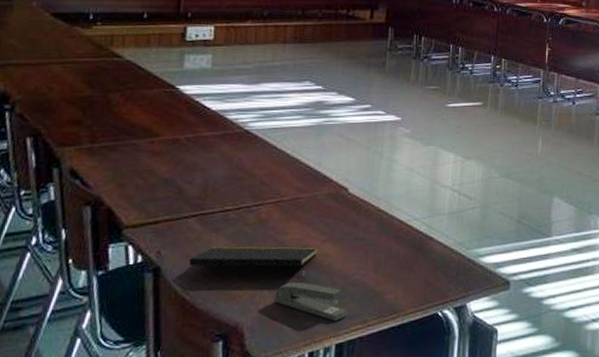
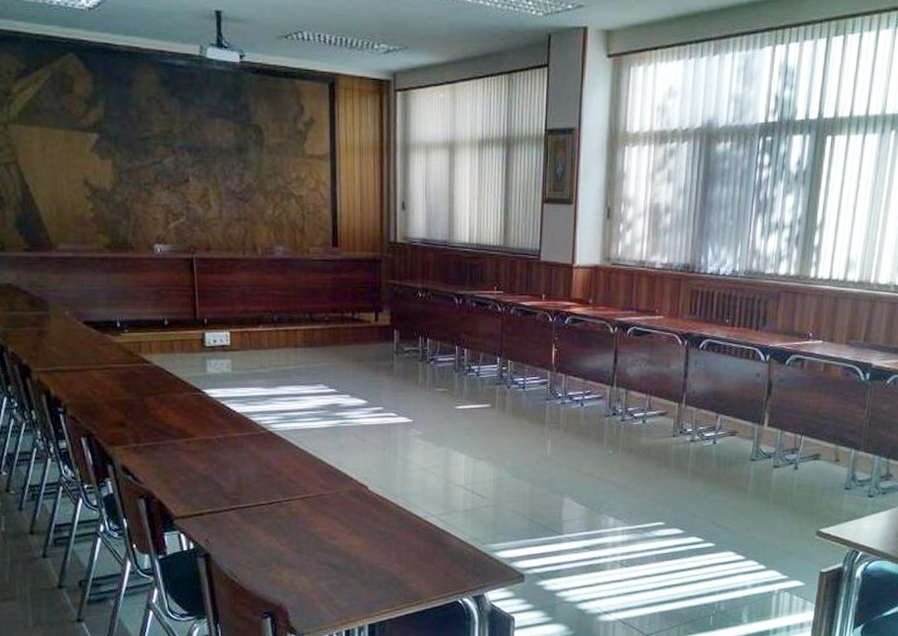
notepad: present [188,245,318,280] -> none [233,535,345,568]
stapler: present [274,282,347,322] -> none [311,569,376,605]

